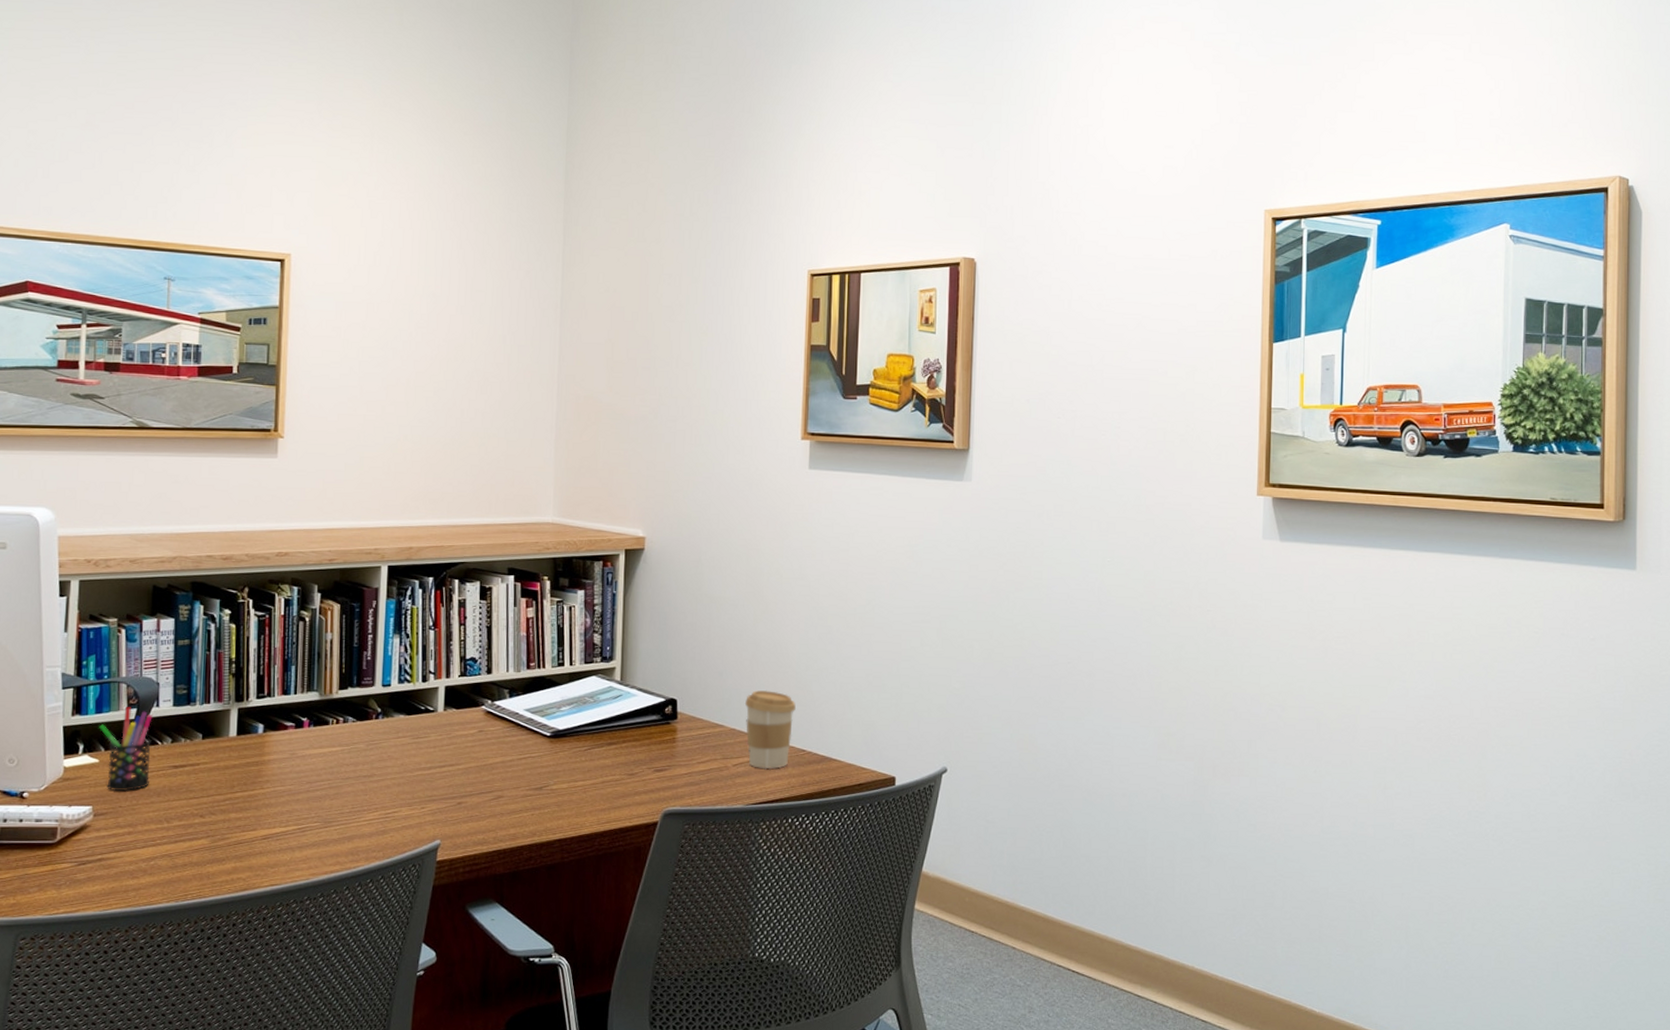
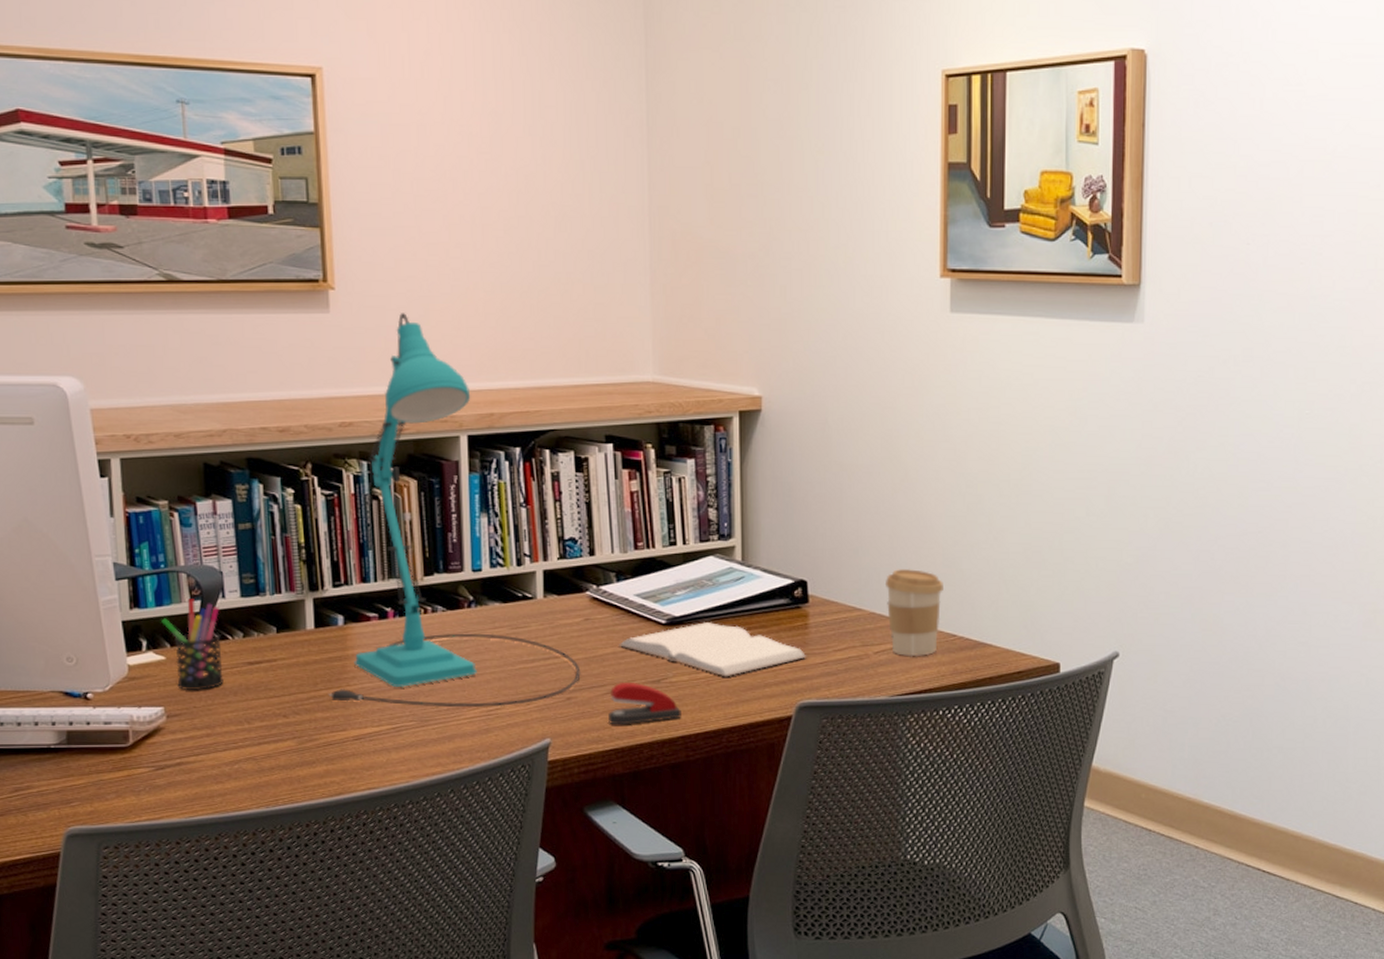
desk lamp: none [243,459,472,810] -> present [328,313,581,708]
stapler: none [494,788,559,829] -> present [608,681,681,725]
book: none [507,735,674,786] -> present [619,622,807,677]

